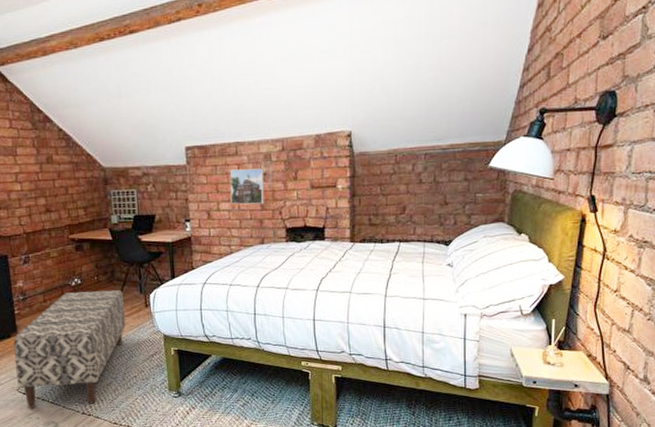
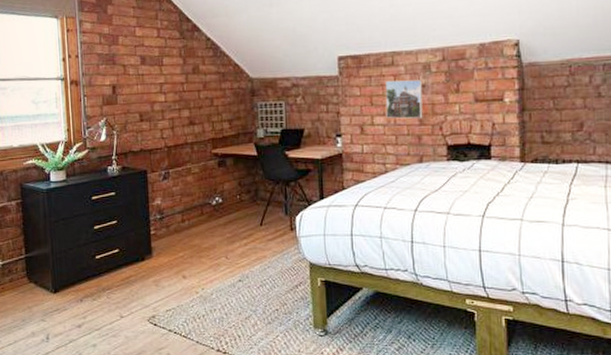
bench: present [13,290,126,409] -> none [147,211,268,343]

